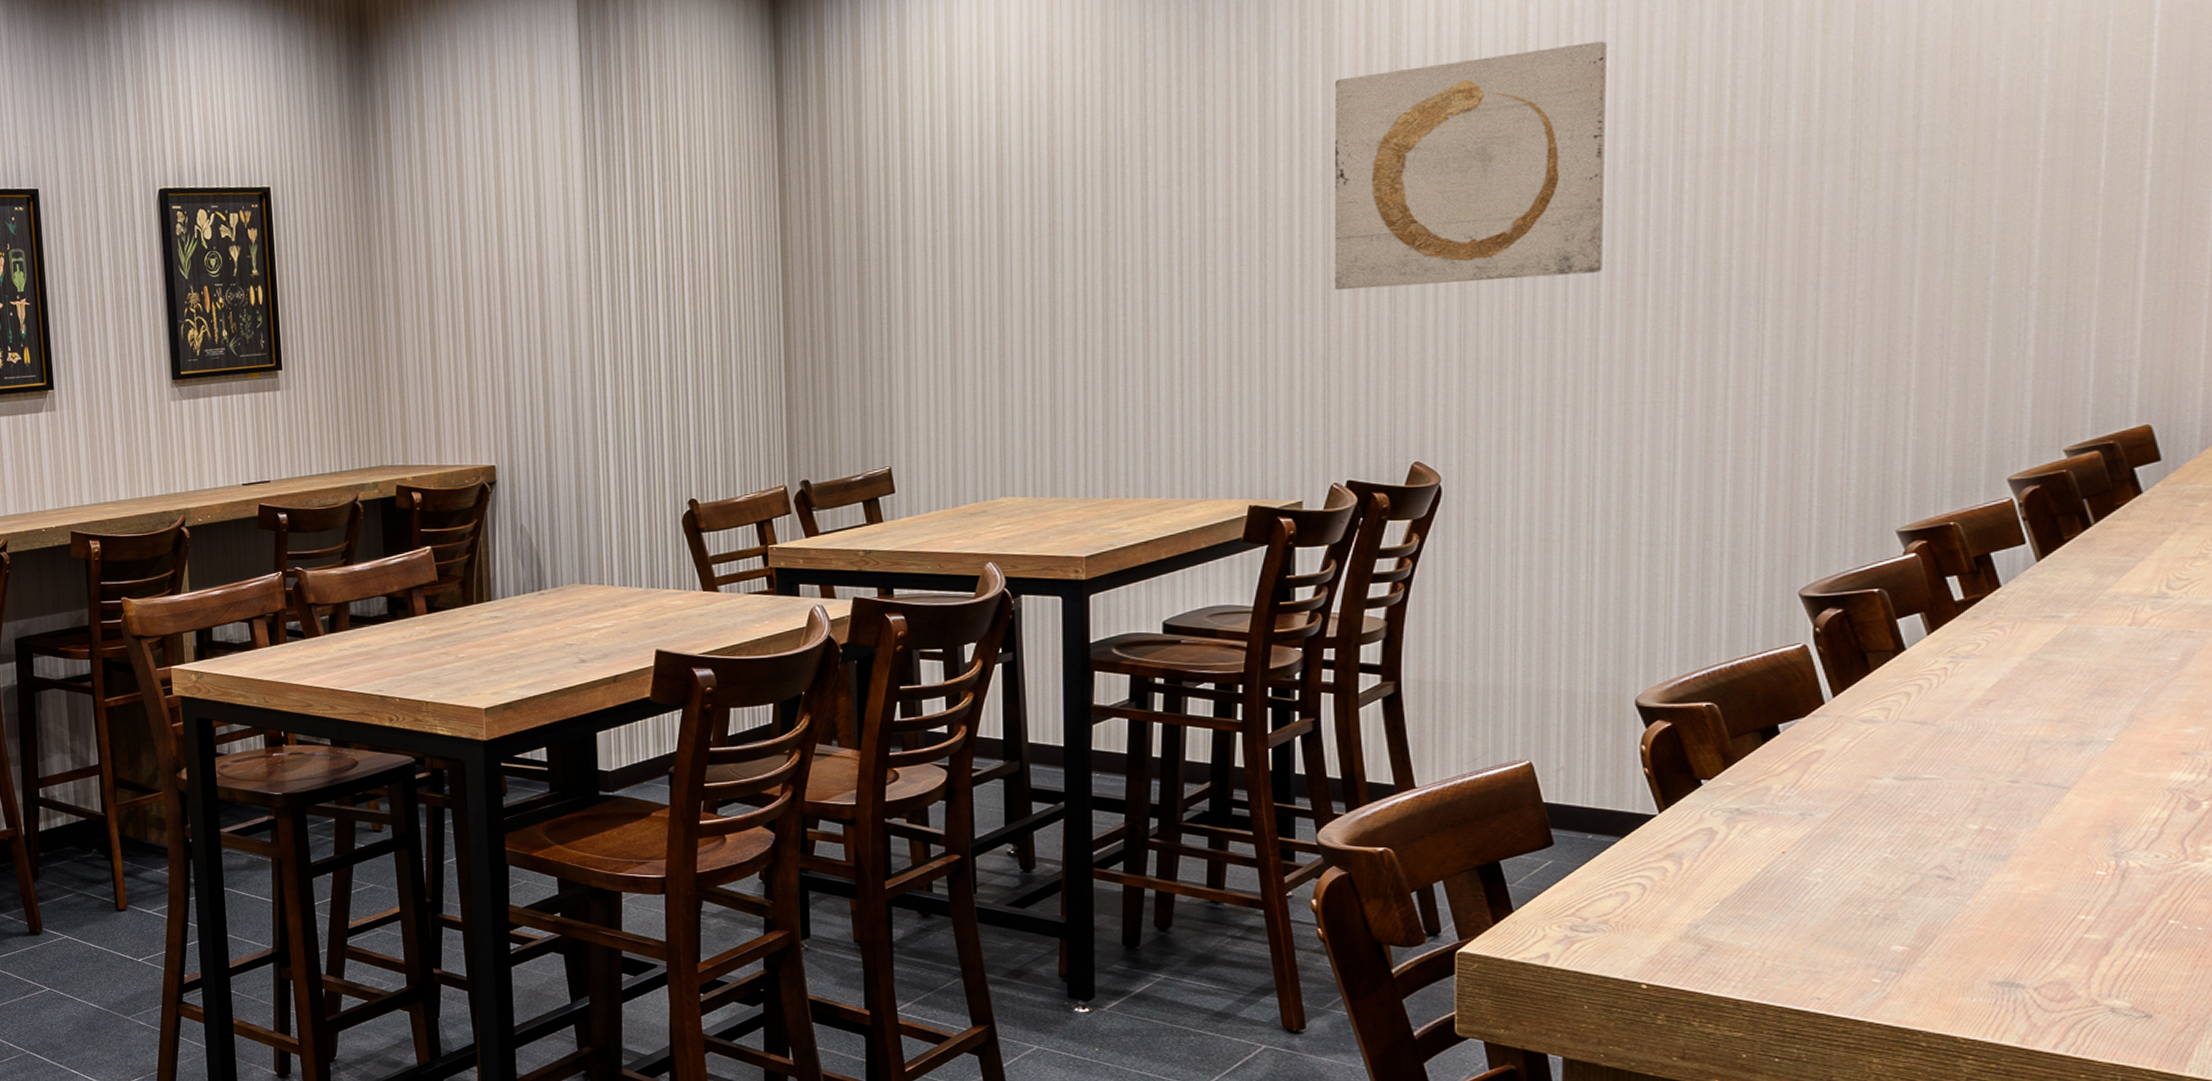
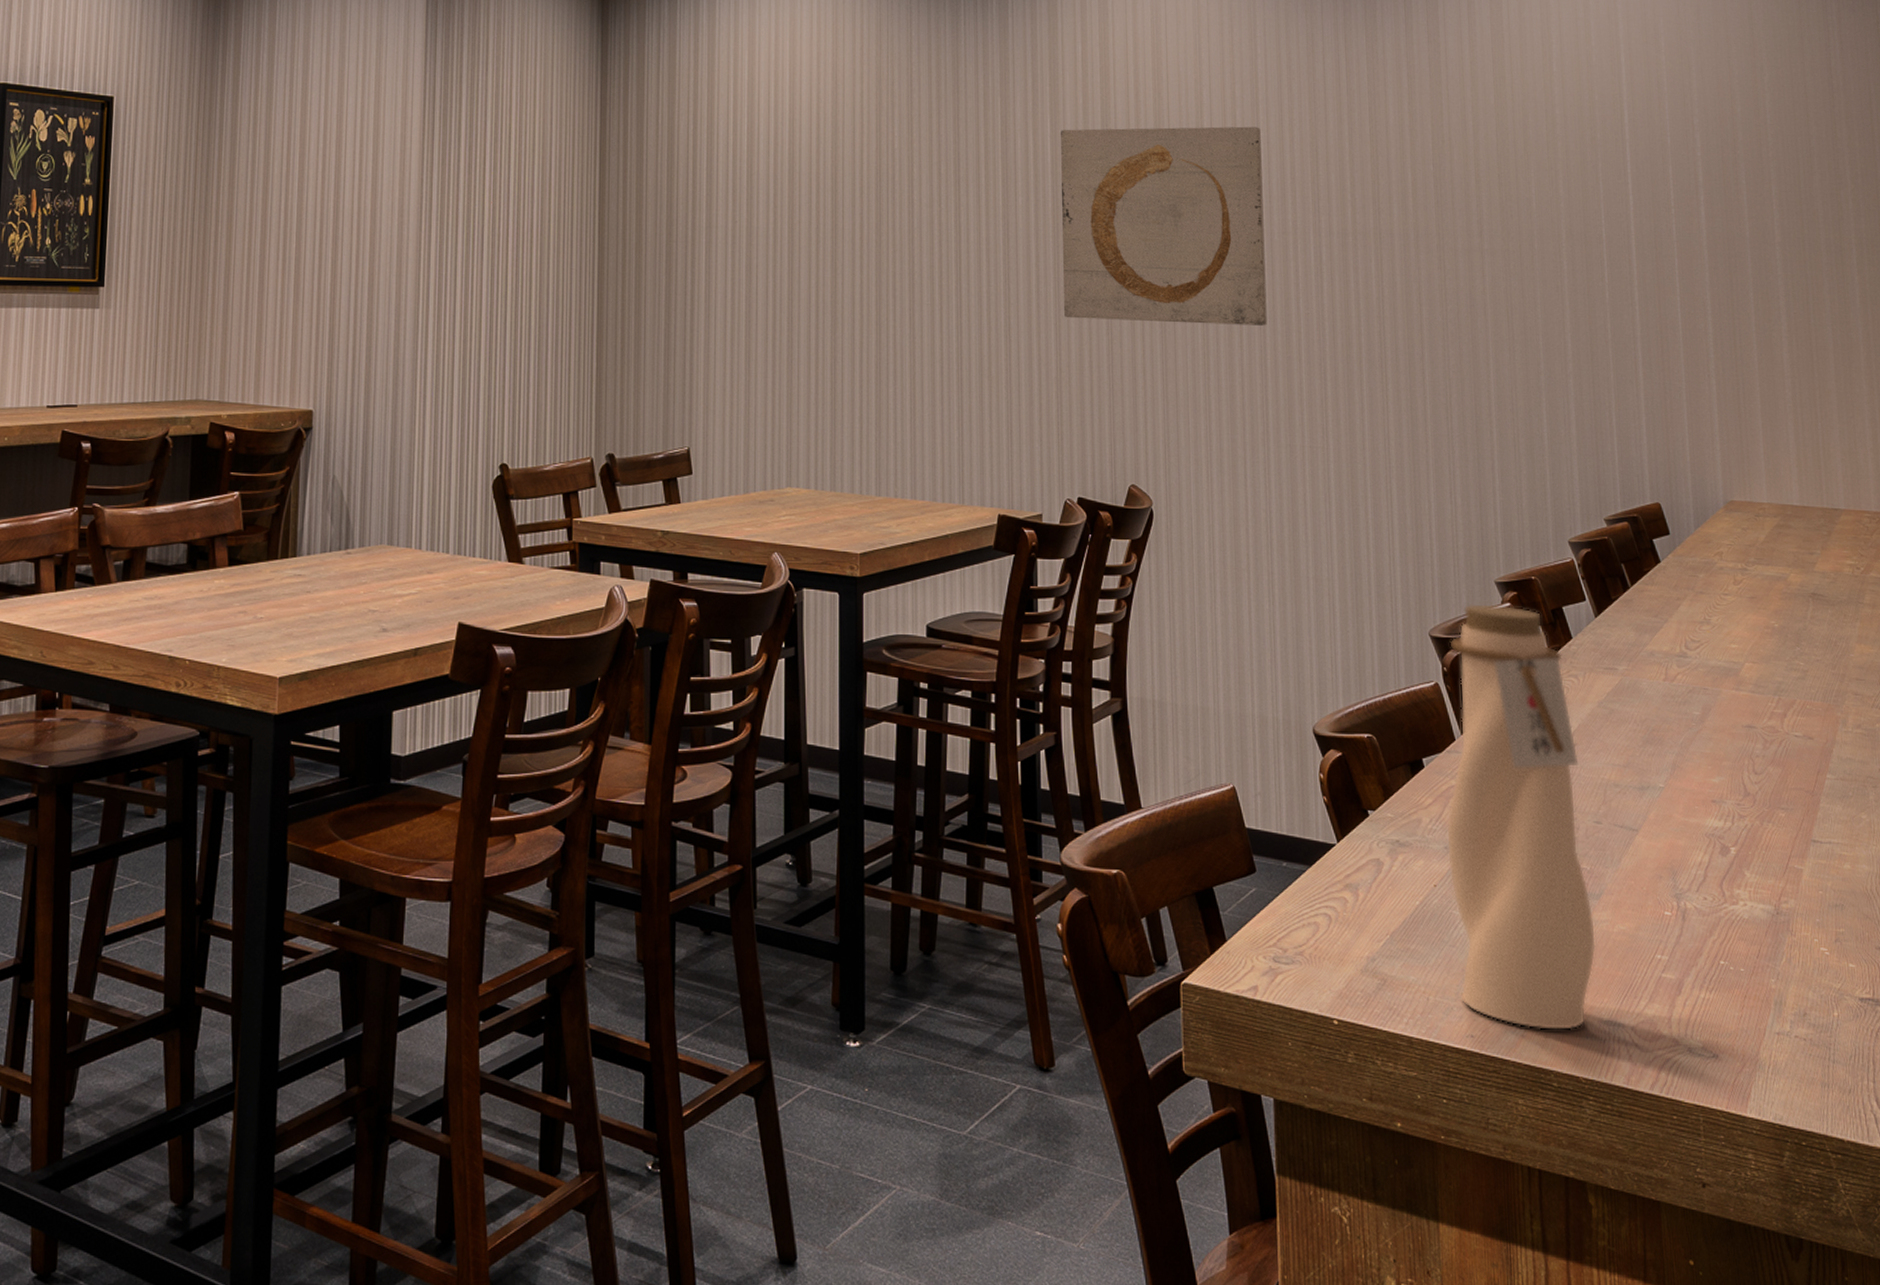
water bottle: none [1802,555,1997,993] -> present [1446,604,1596,1031]

